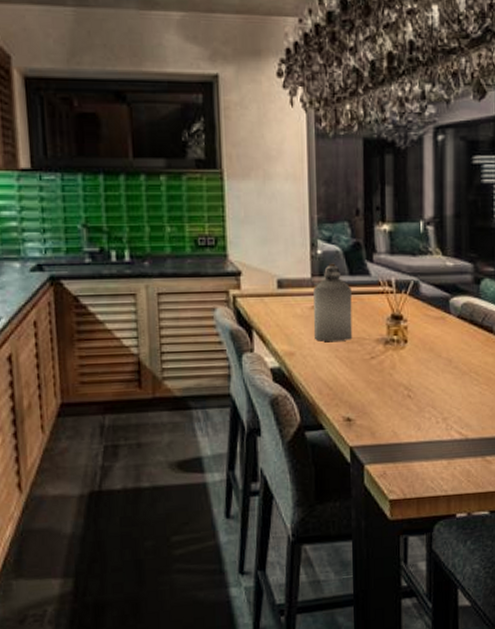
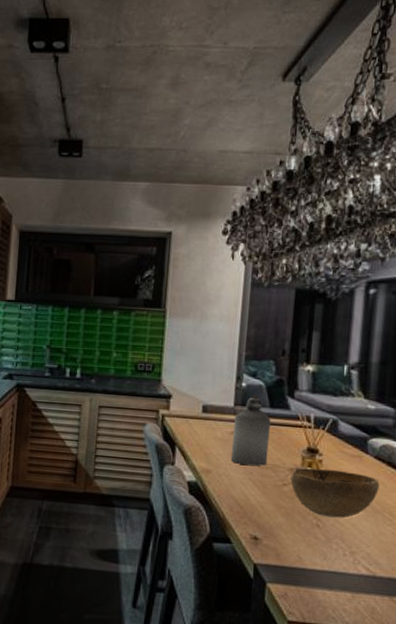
decorative bowl: none [378,334,464,386] -> present [290,468,379,518]

